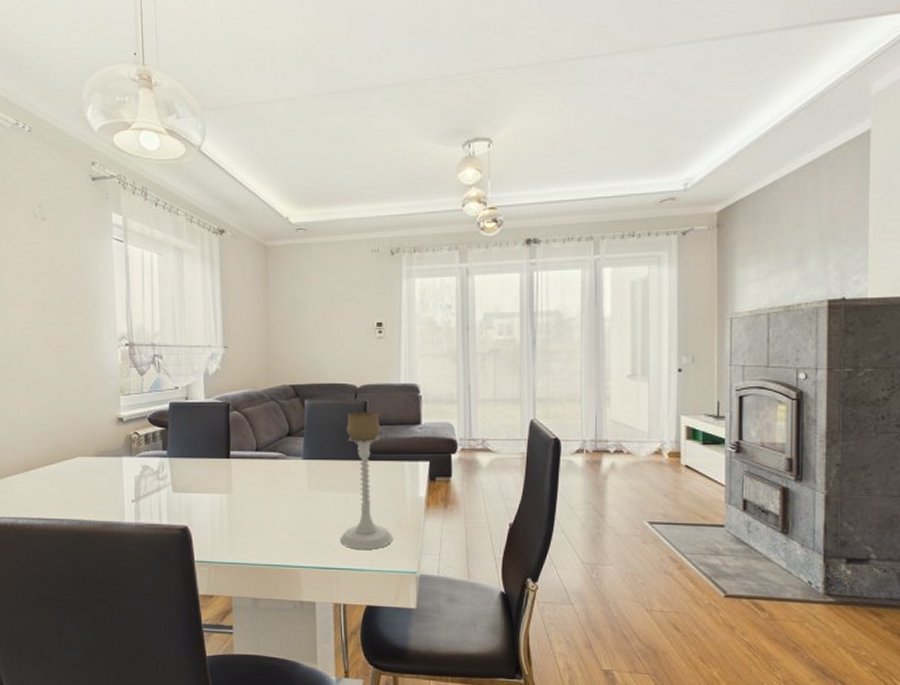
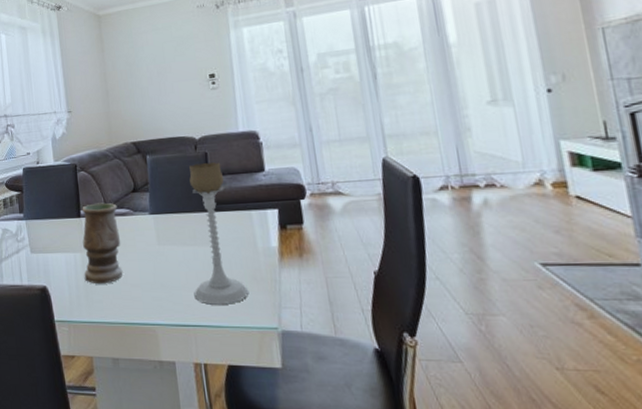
vase: none [229,445,271,526] -> present [82,202,123,284]

